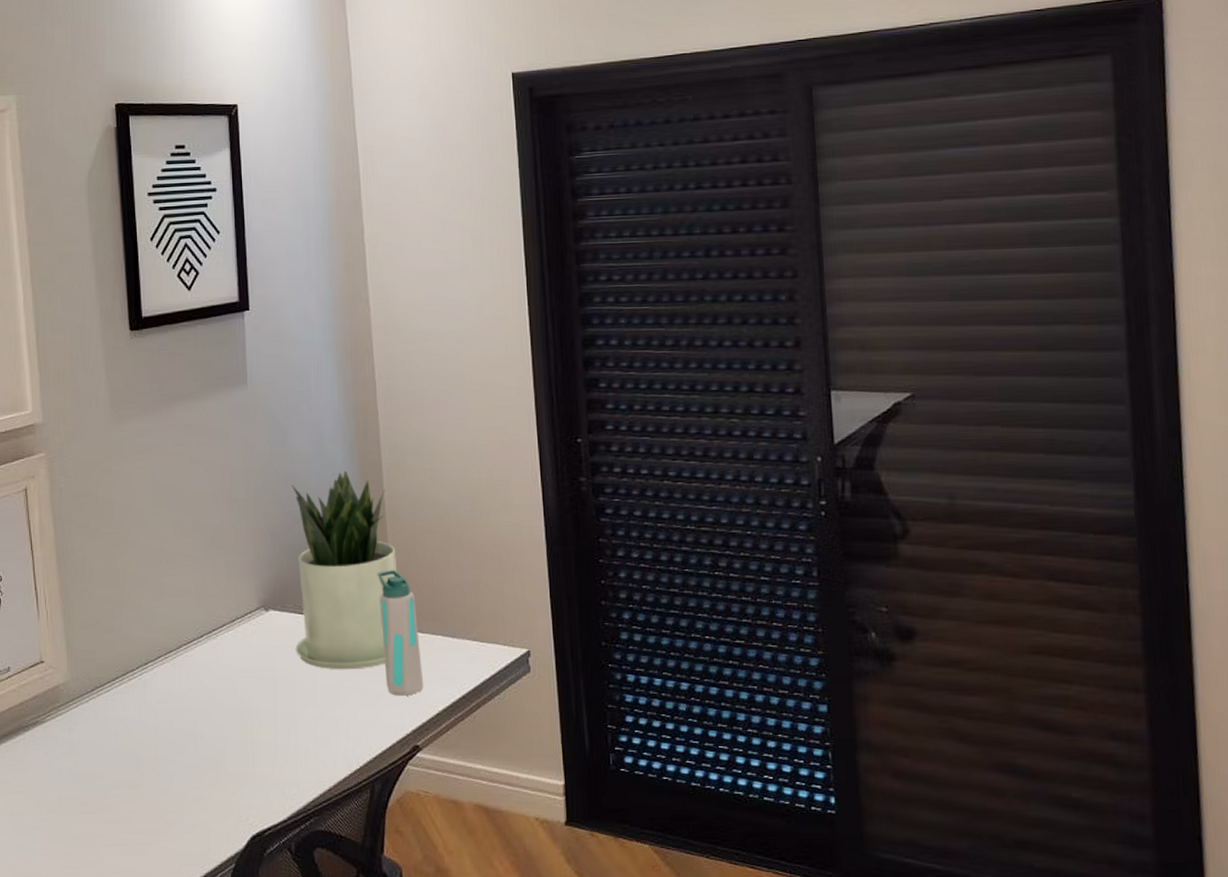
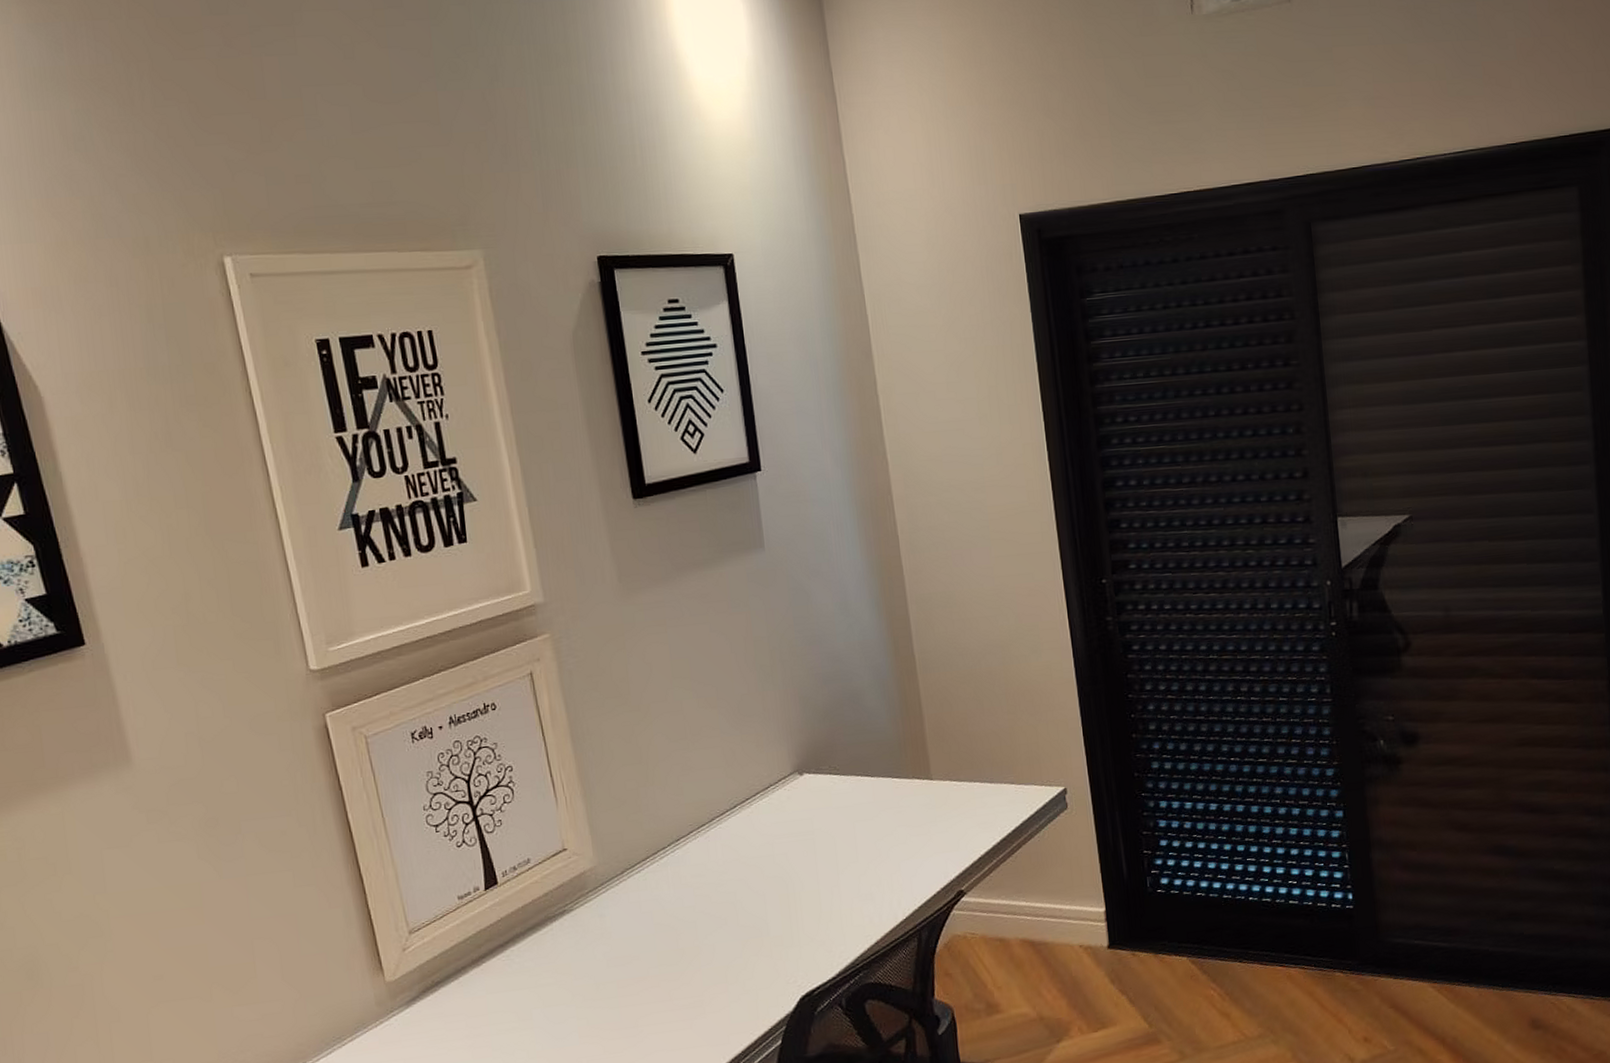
planter: present [291,470,398,670] -> none [818,627,933,826]
water bottle: present [377,569,424,696] -> none [911,722,965,845]

